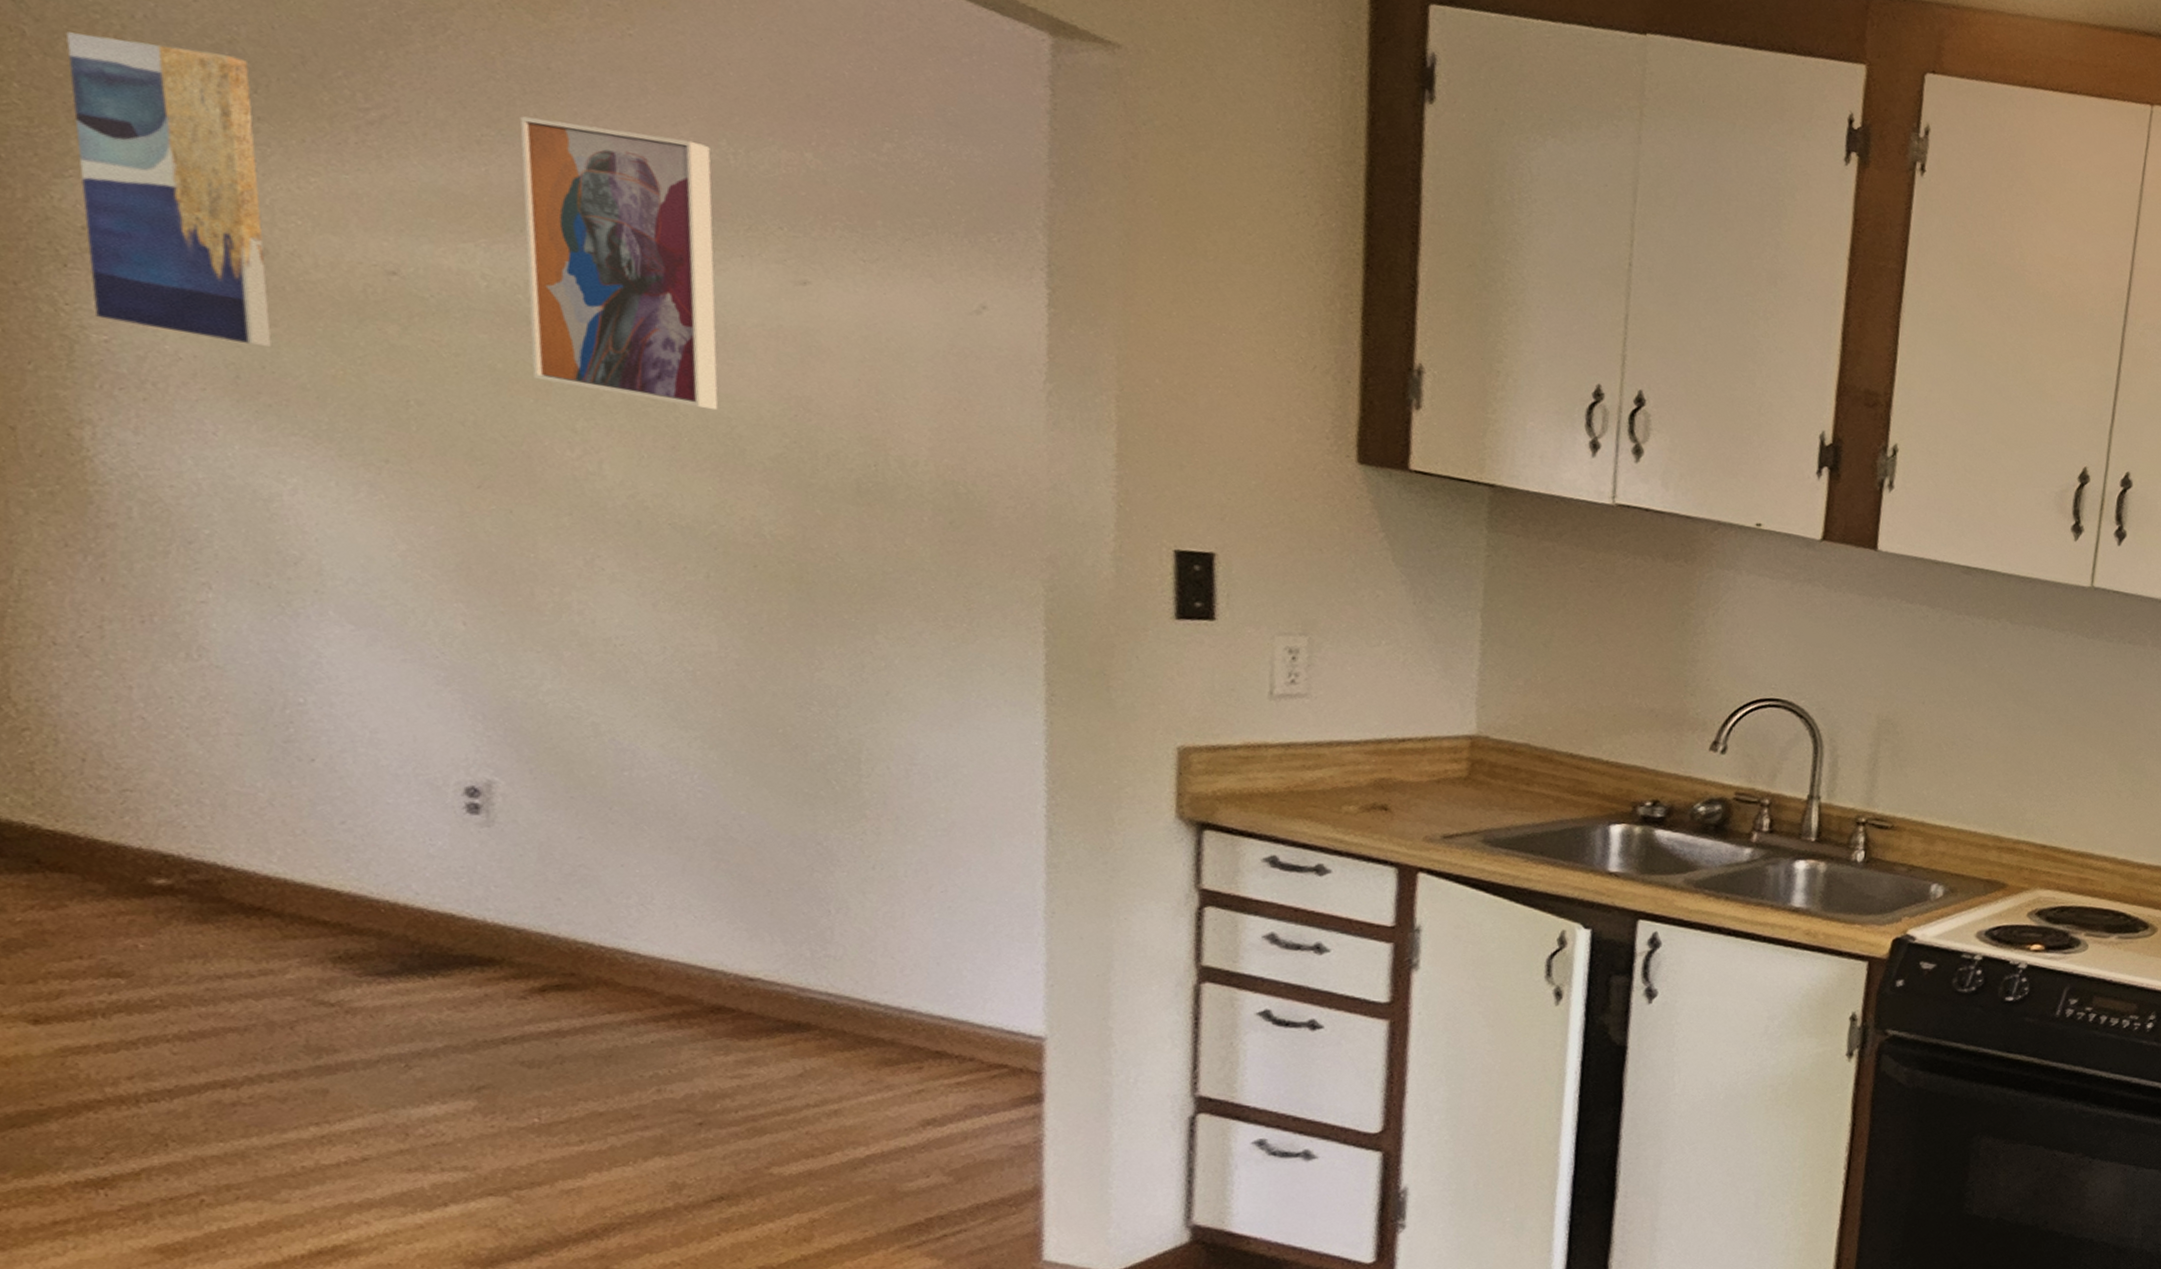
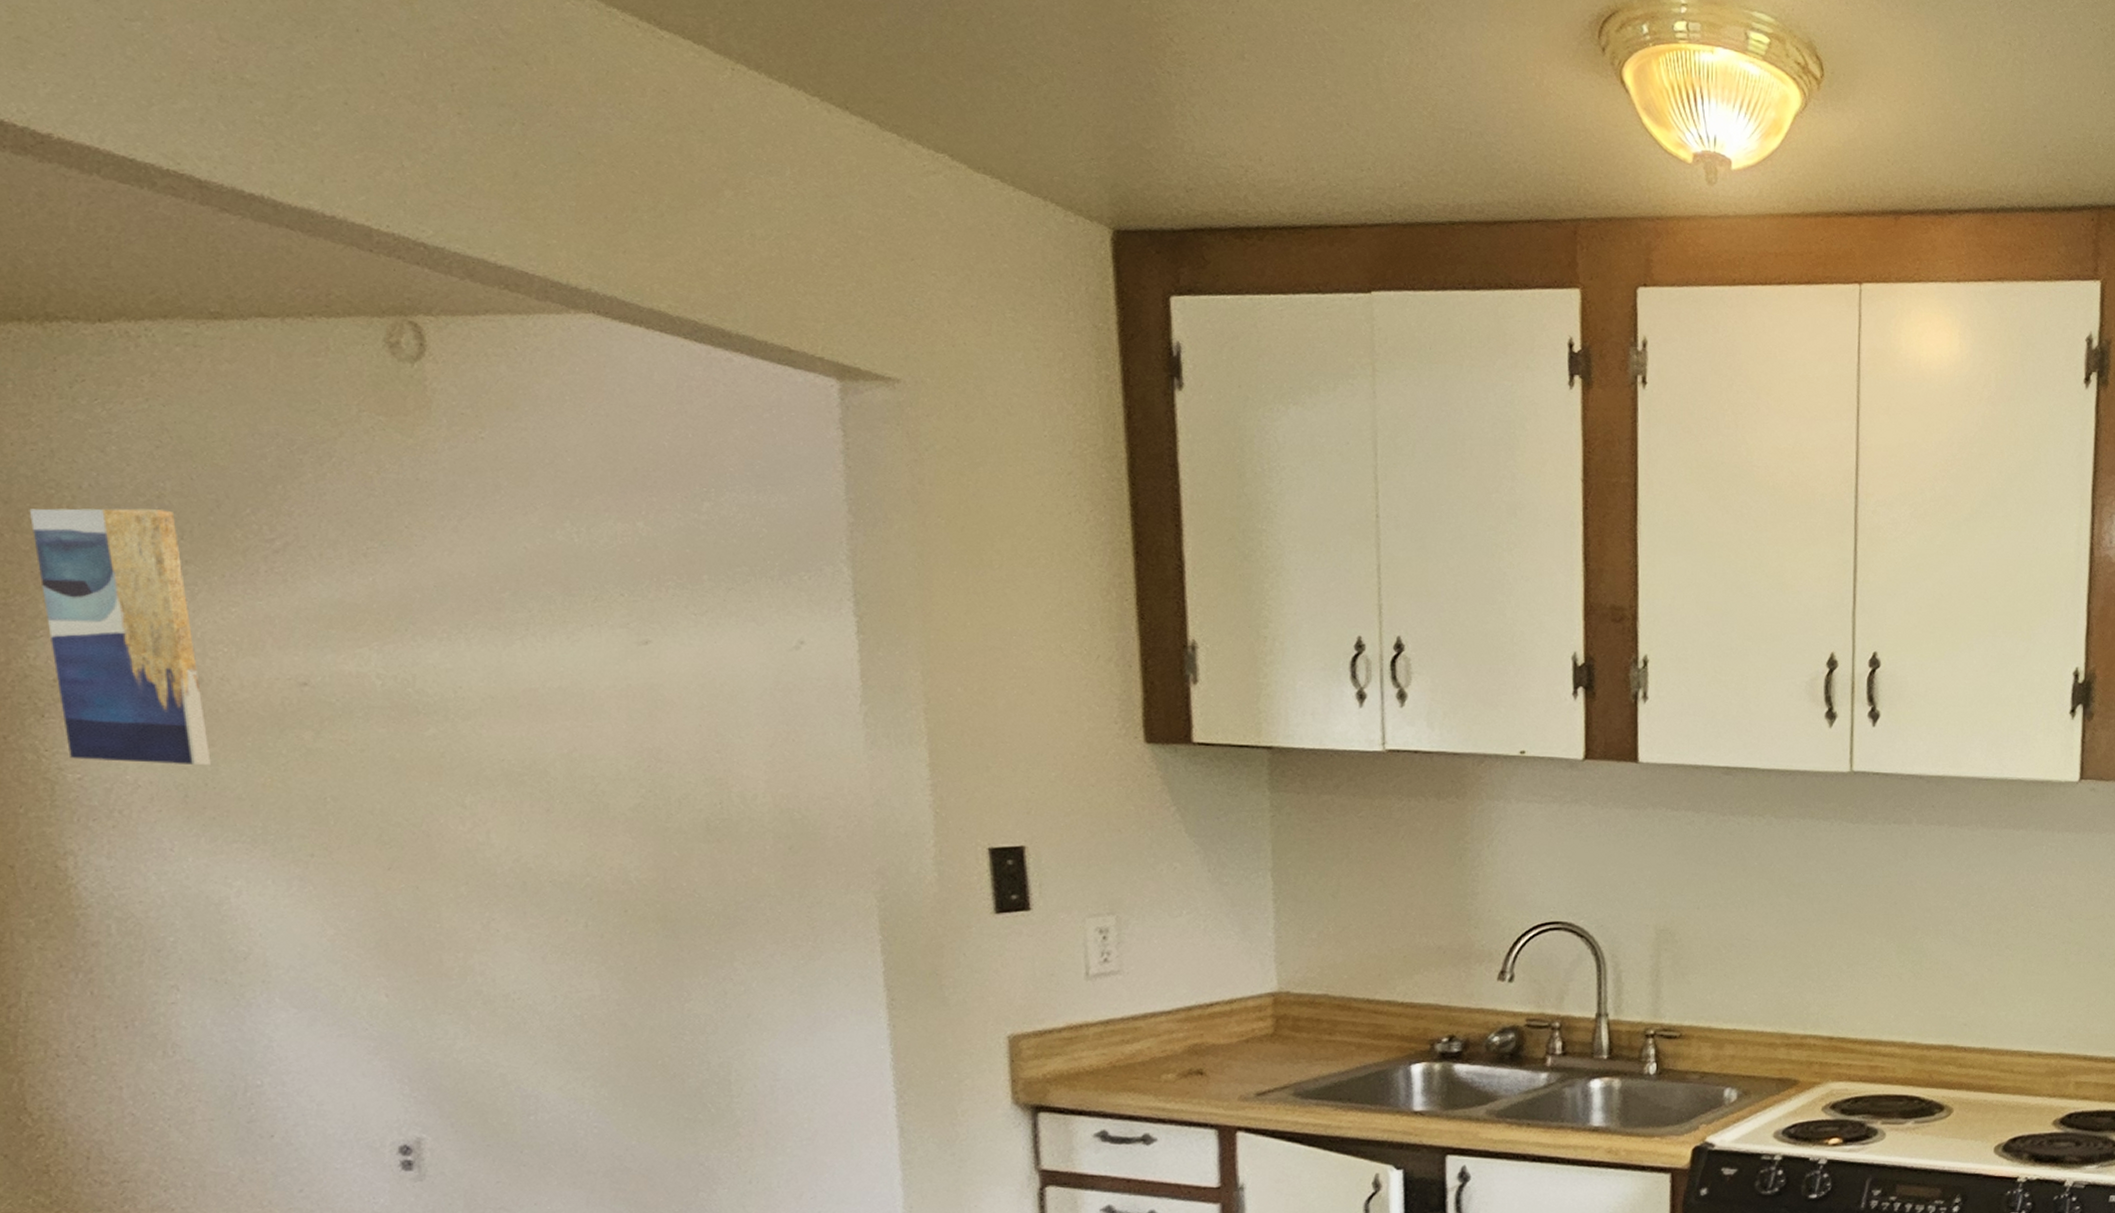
wall art: present [519,116,719,410] -> none [397,525,583,770]

